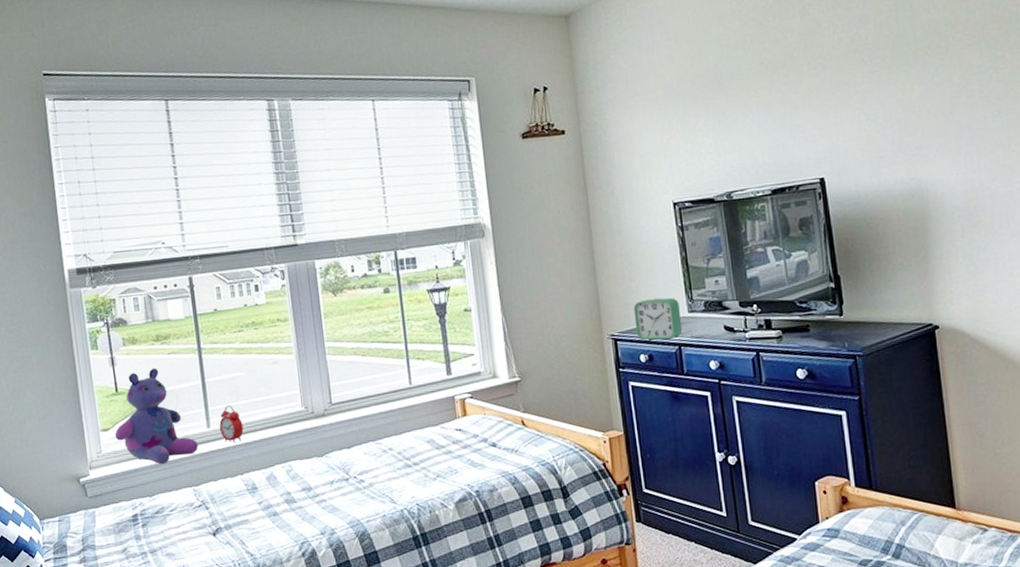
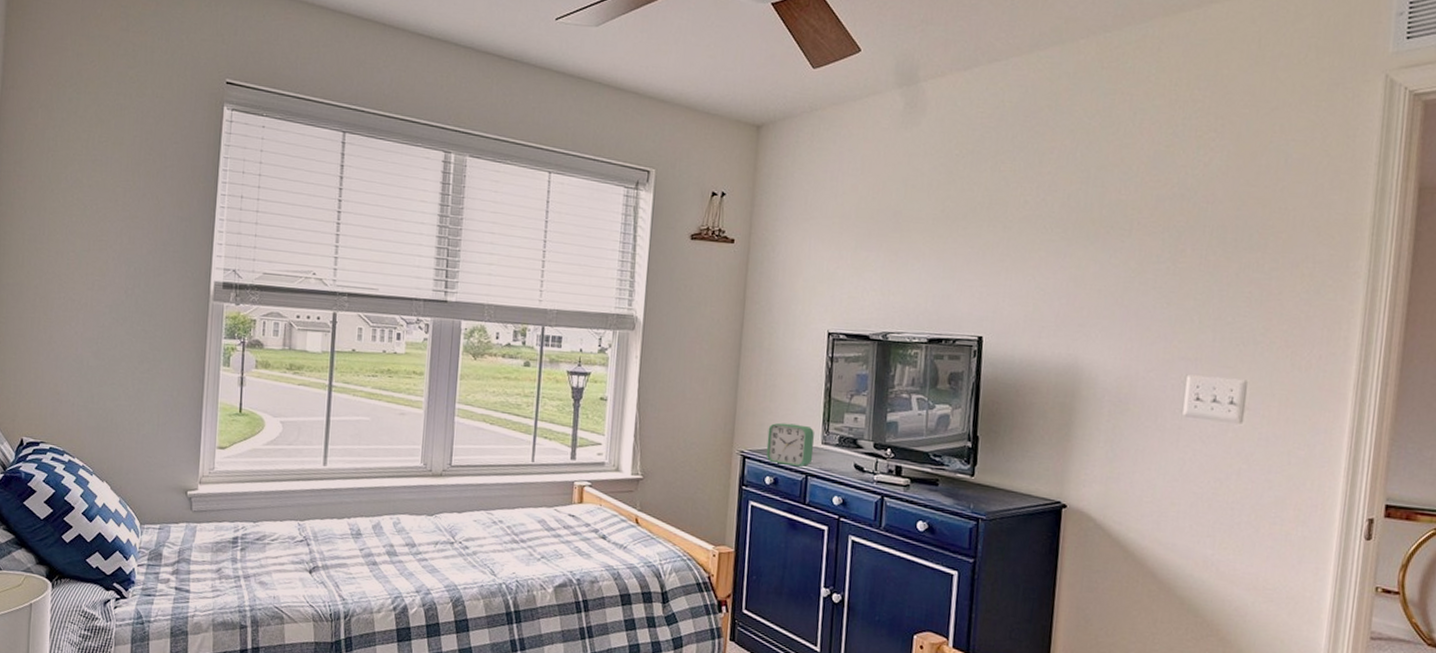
toy: present [114,368,198,465] -> none [230,395,311,494]
alarm clock: present [219,404,244,443] -> none [335,446,359,486]

